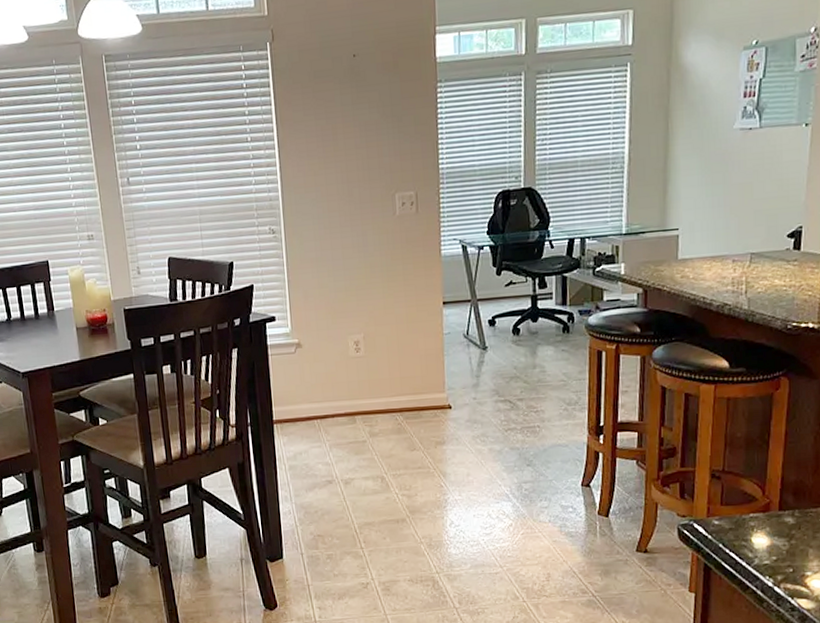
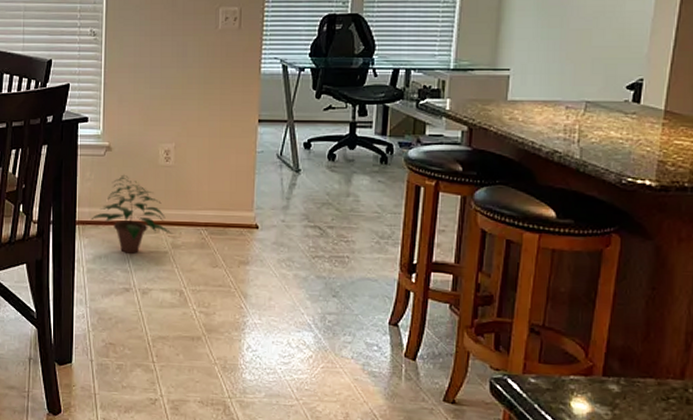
potted plant: none [288,369,369,447] -> present [91,174,172,254]

